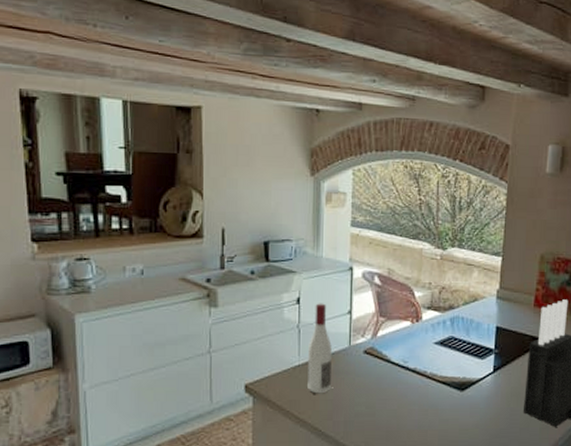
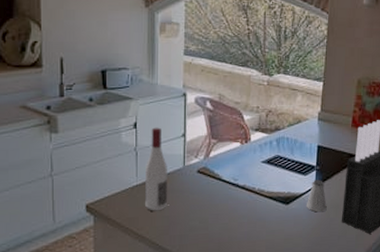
saltshaker: none [483,364,507,401] -> present [306,180,327,213]

